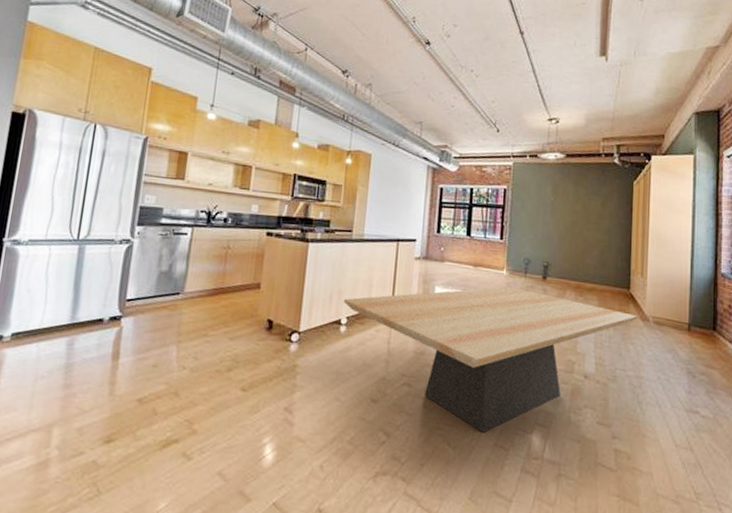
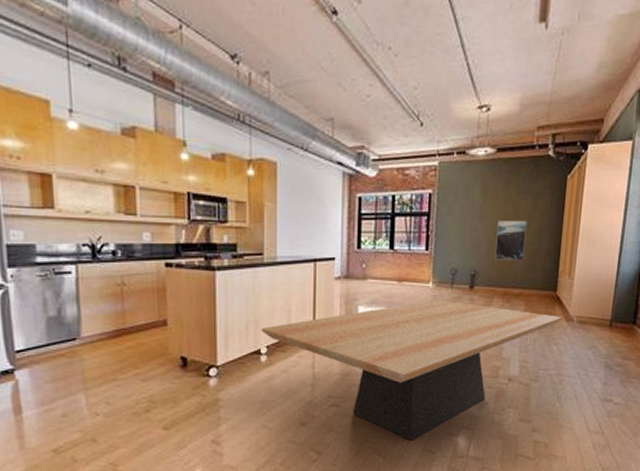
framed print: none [567,217,597,256] -> present [495,220,527,260]

